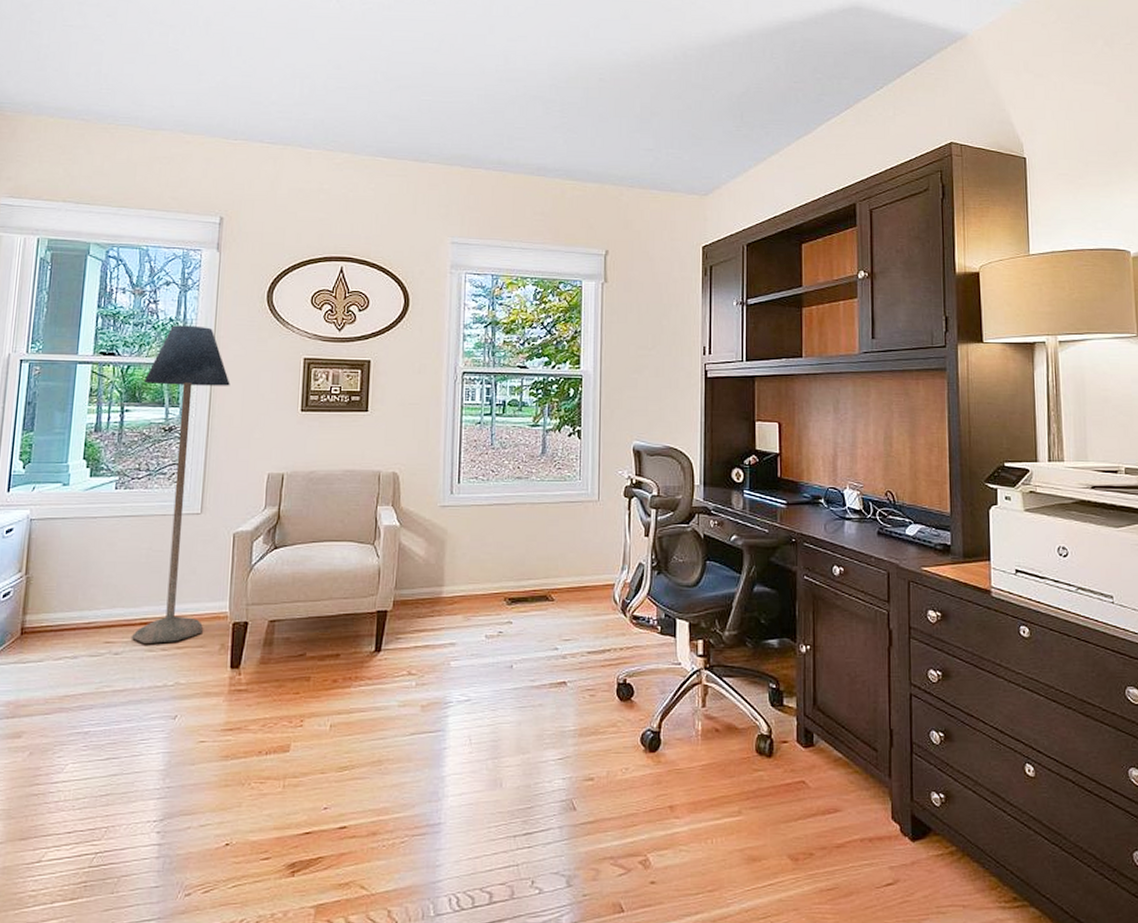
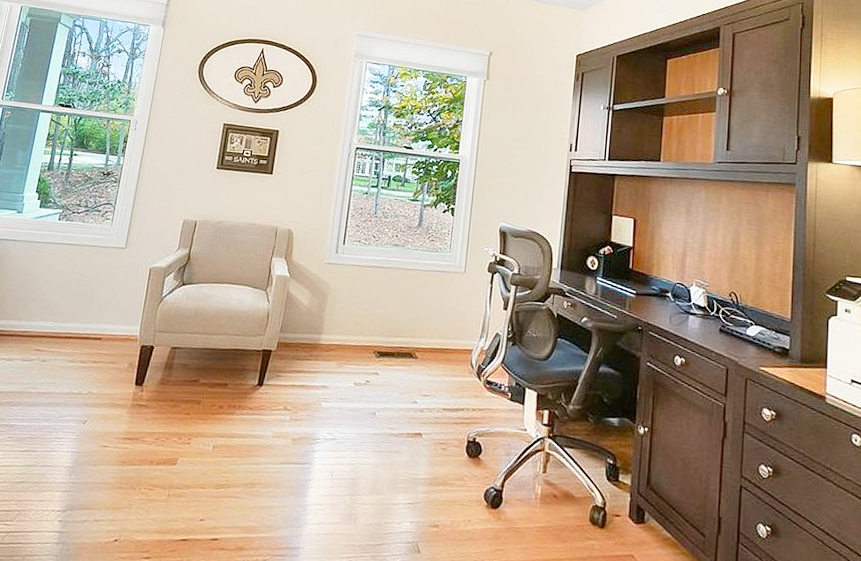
floor lamp: present [131,325,230,644] -> none [56,86,161,357]

